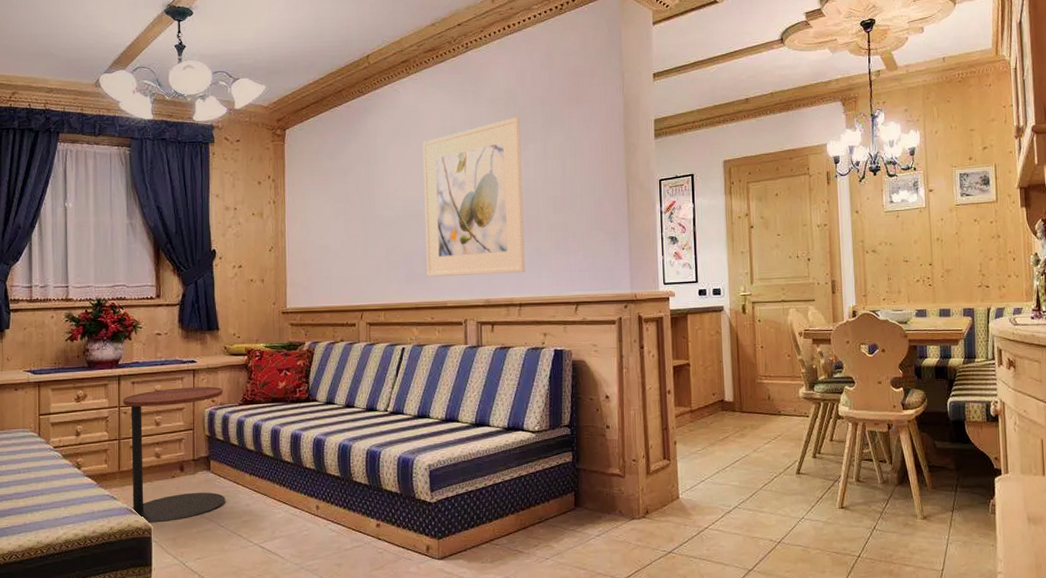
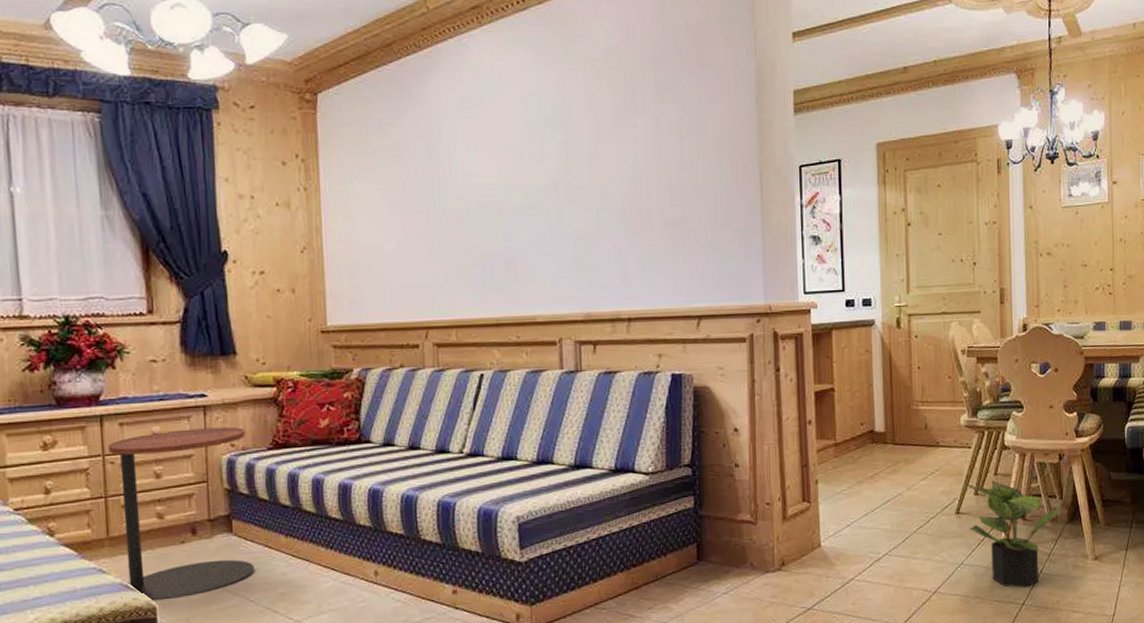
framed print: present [423,117,525,278] -> none [501,83,635,286]
potted plant: none [805,445,891,542] -> present [966,480,1062,589]

